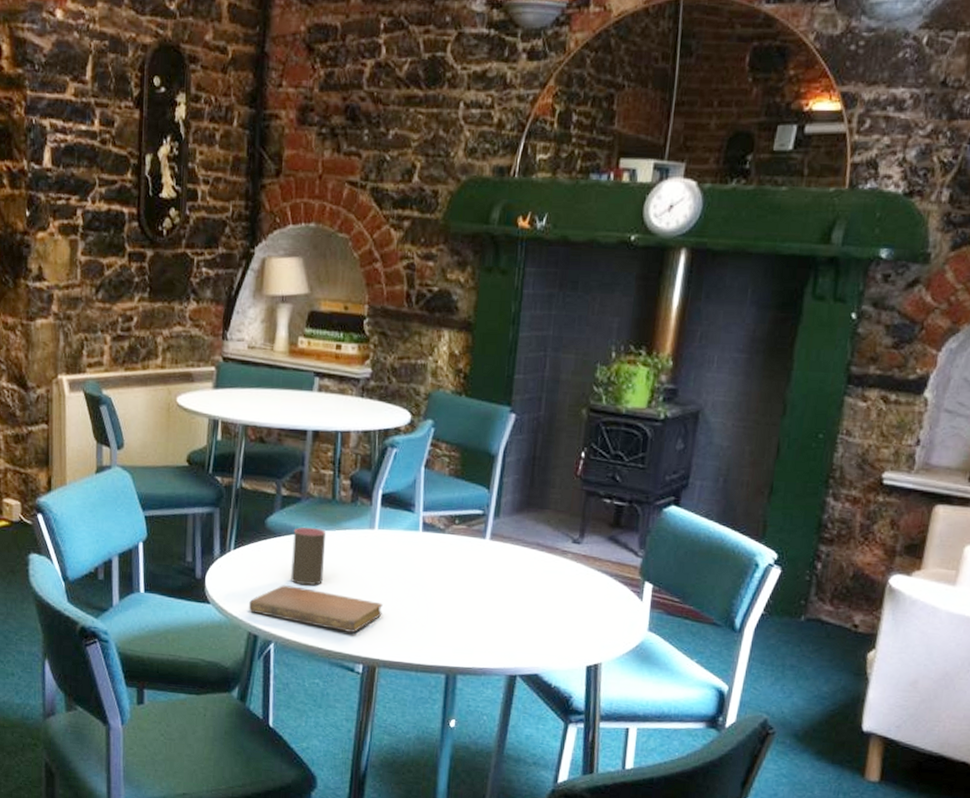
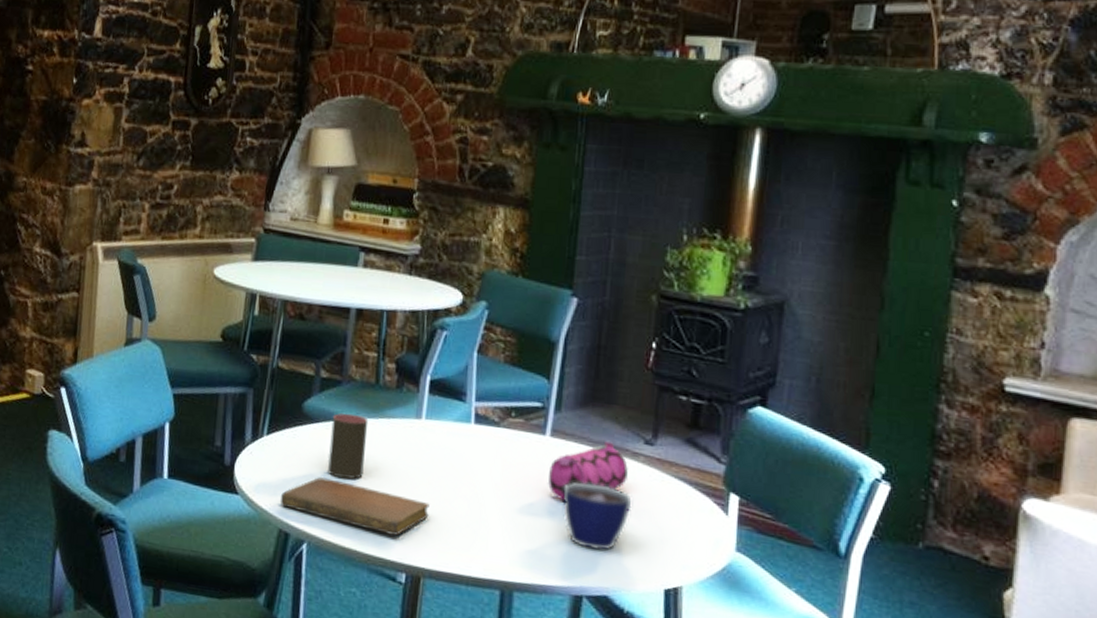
pencil case: none [488,542,558,596] -> present [548,441,628,501]
cup: none [500,578,561,636] -> present [562,482,632,551]

